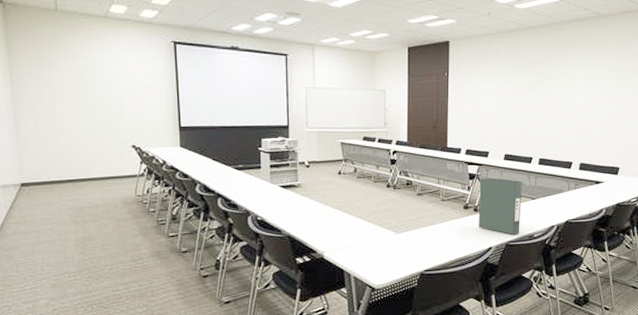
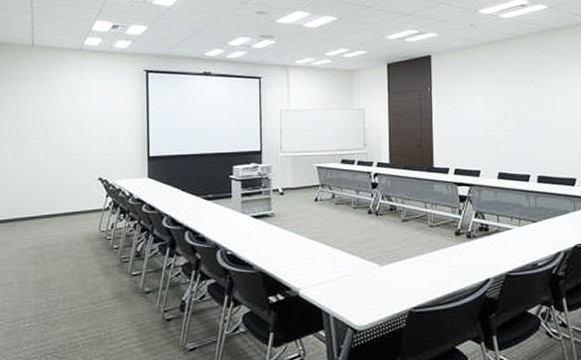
binder: present [479,177,522,235] -> none [471,199,522,264]

